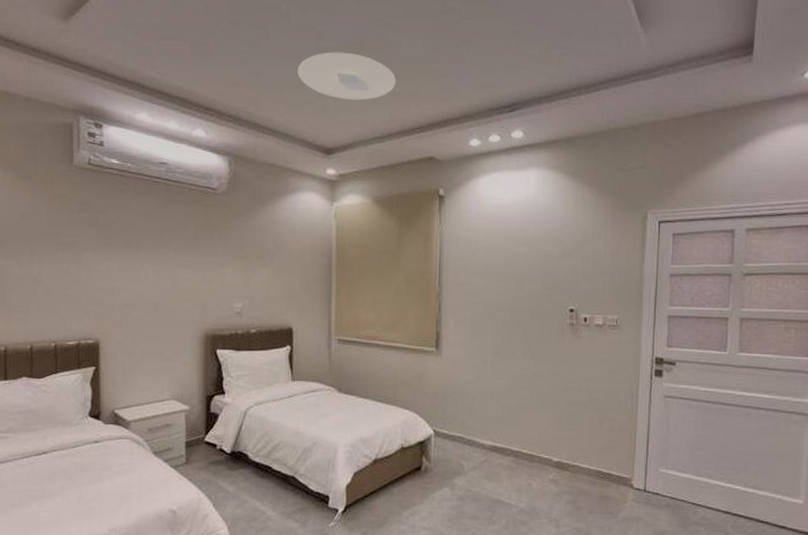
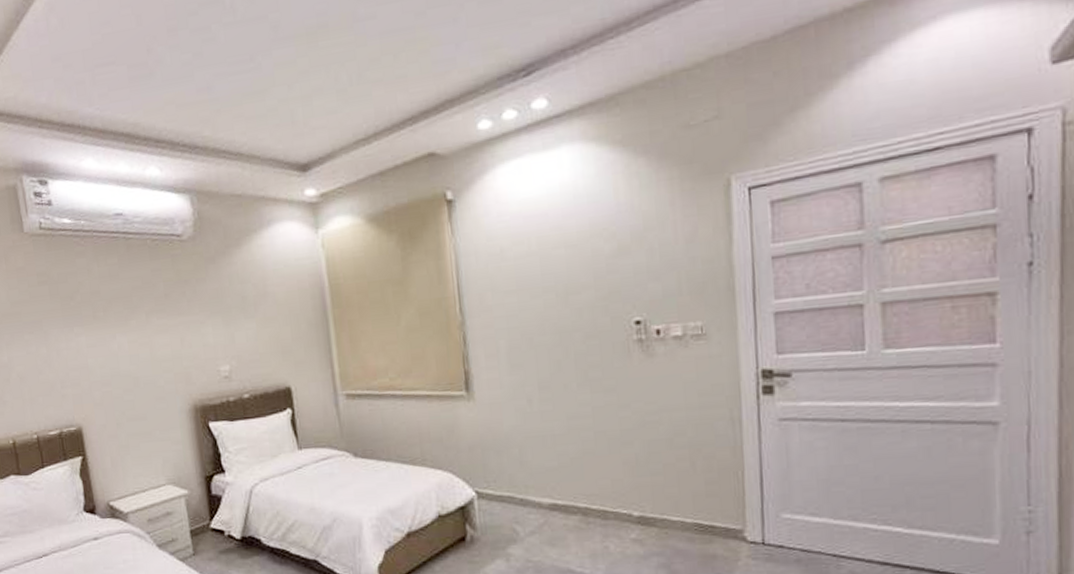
ceiling light: present [297,52,397,101] -> none [254,39,376,100]

